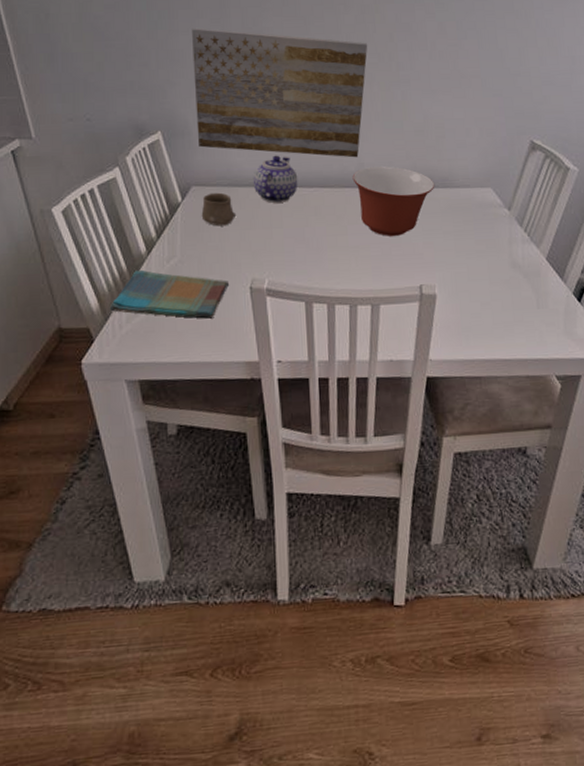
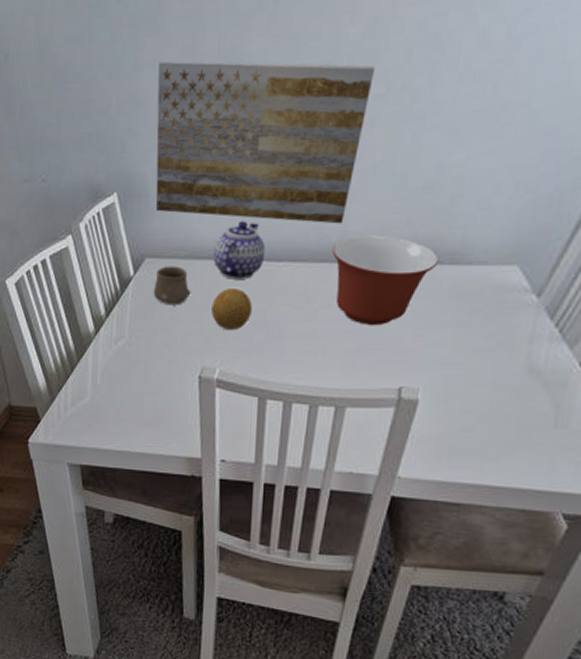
dish towel: present [109,269,229,319] -> none [56,350,176,408]
fruit: none [256,209,292,246] -> present [211,287,252,331]

